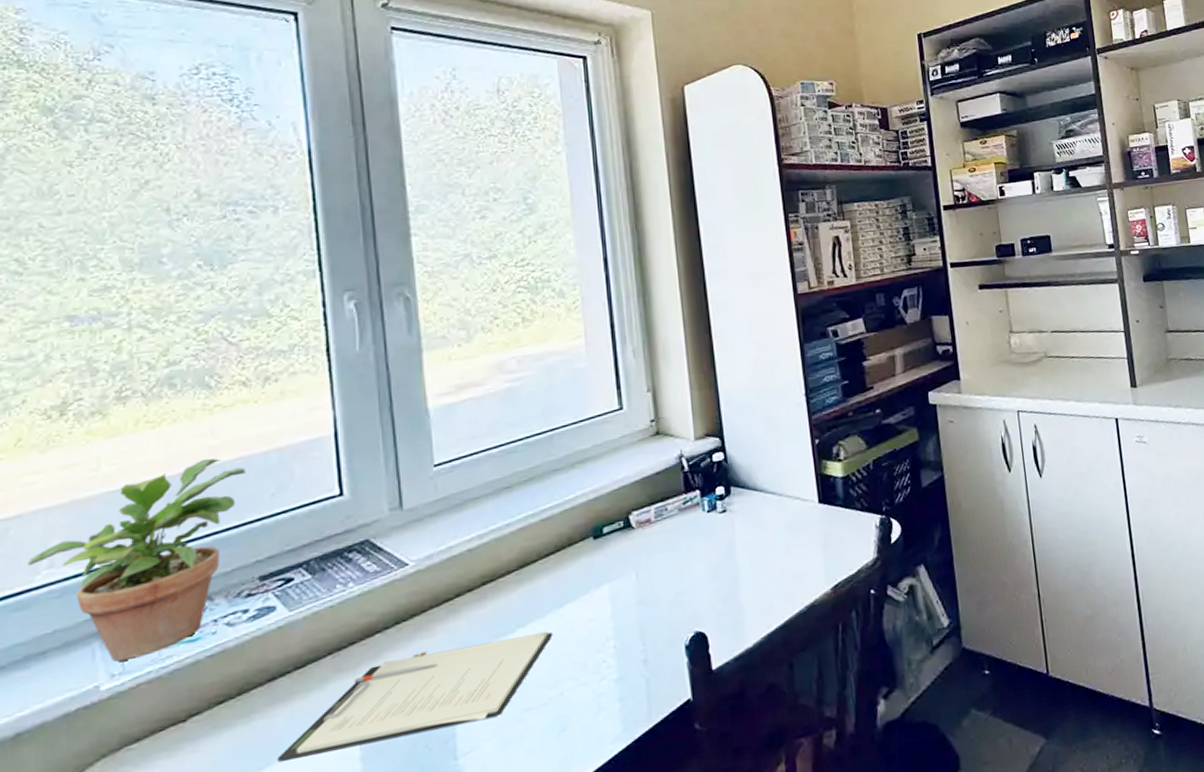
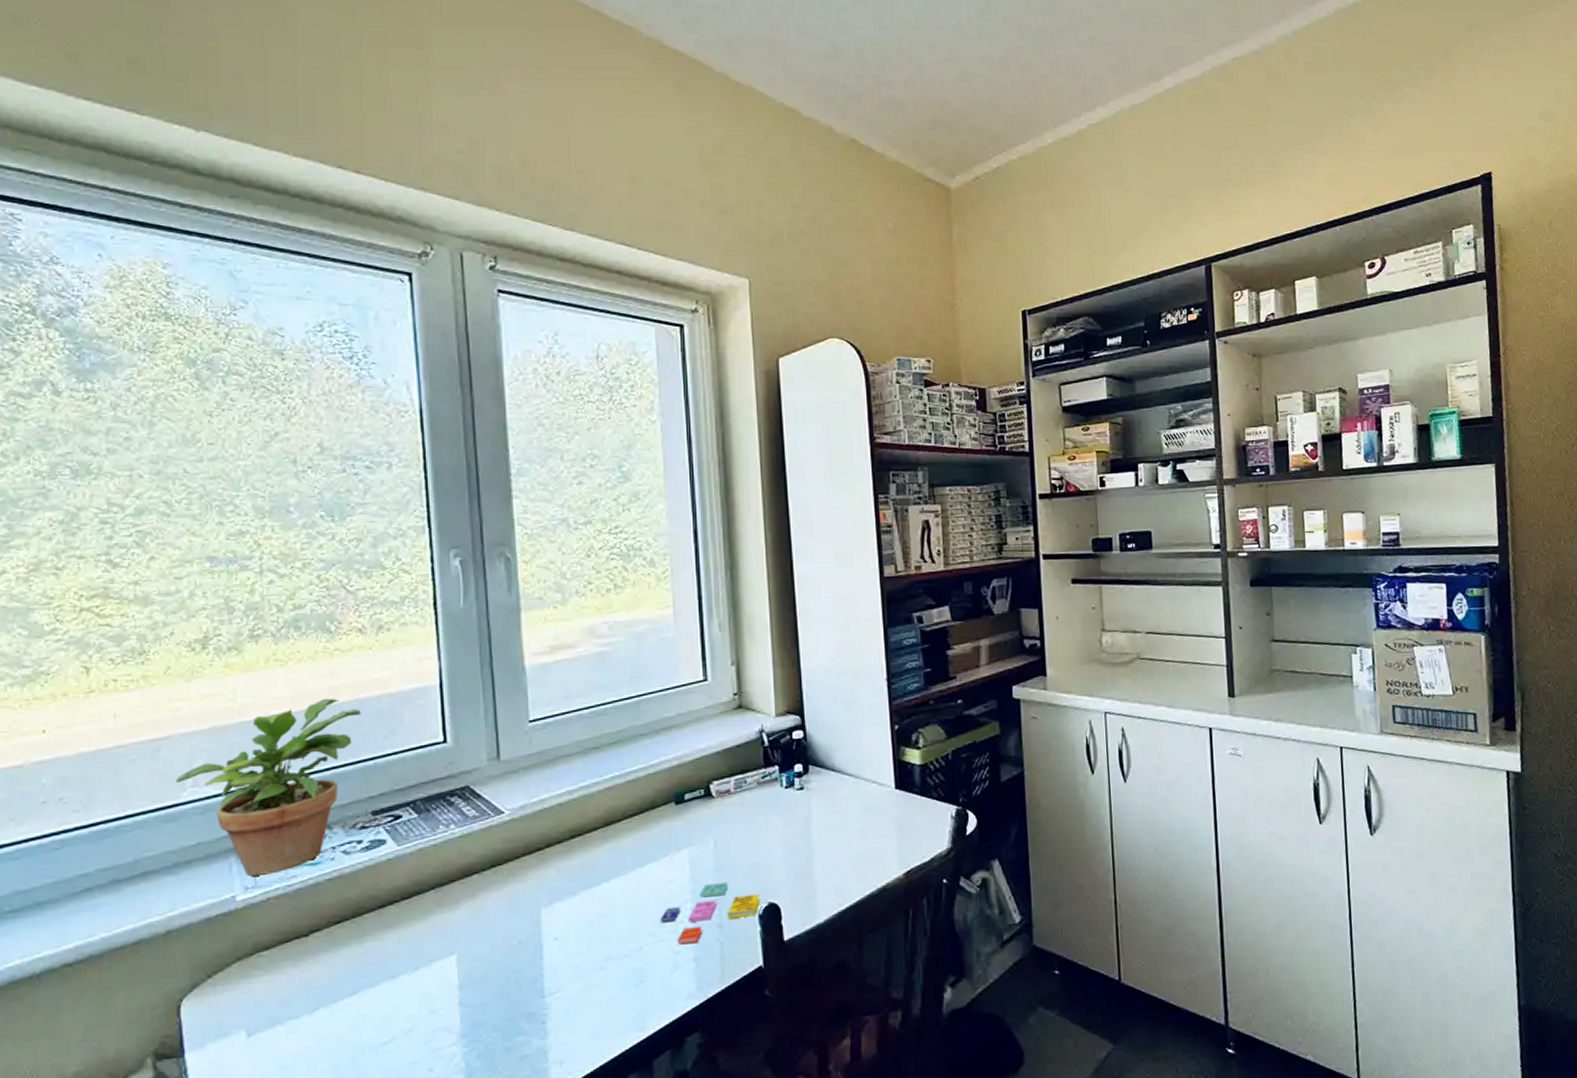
clipboard: present [278,632,553,762] -> none [386,888,634,982]
books: none [581,615,687,686] -> present [660,882,761,945]

